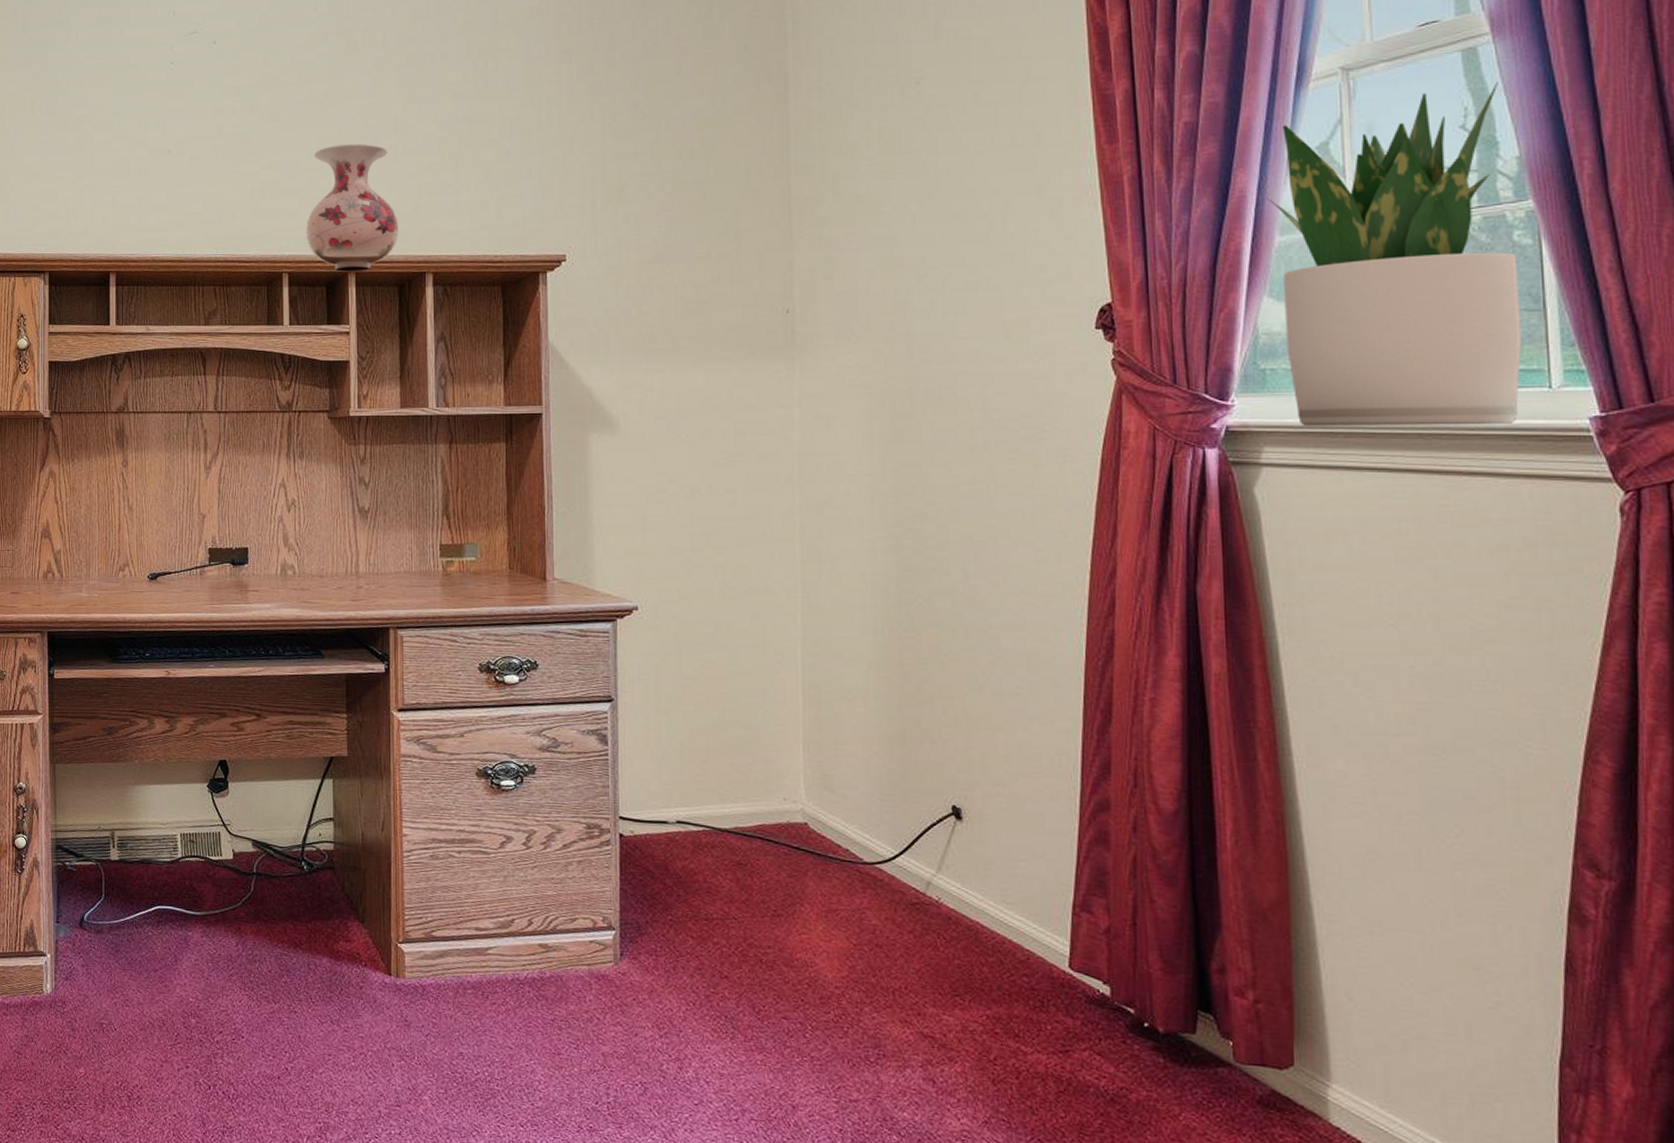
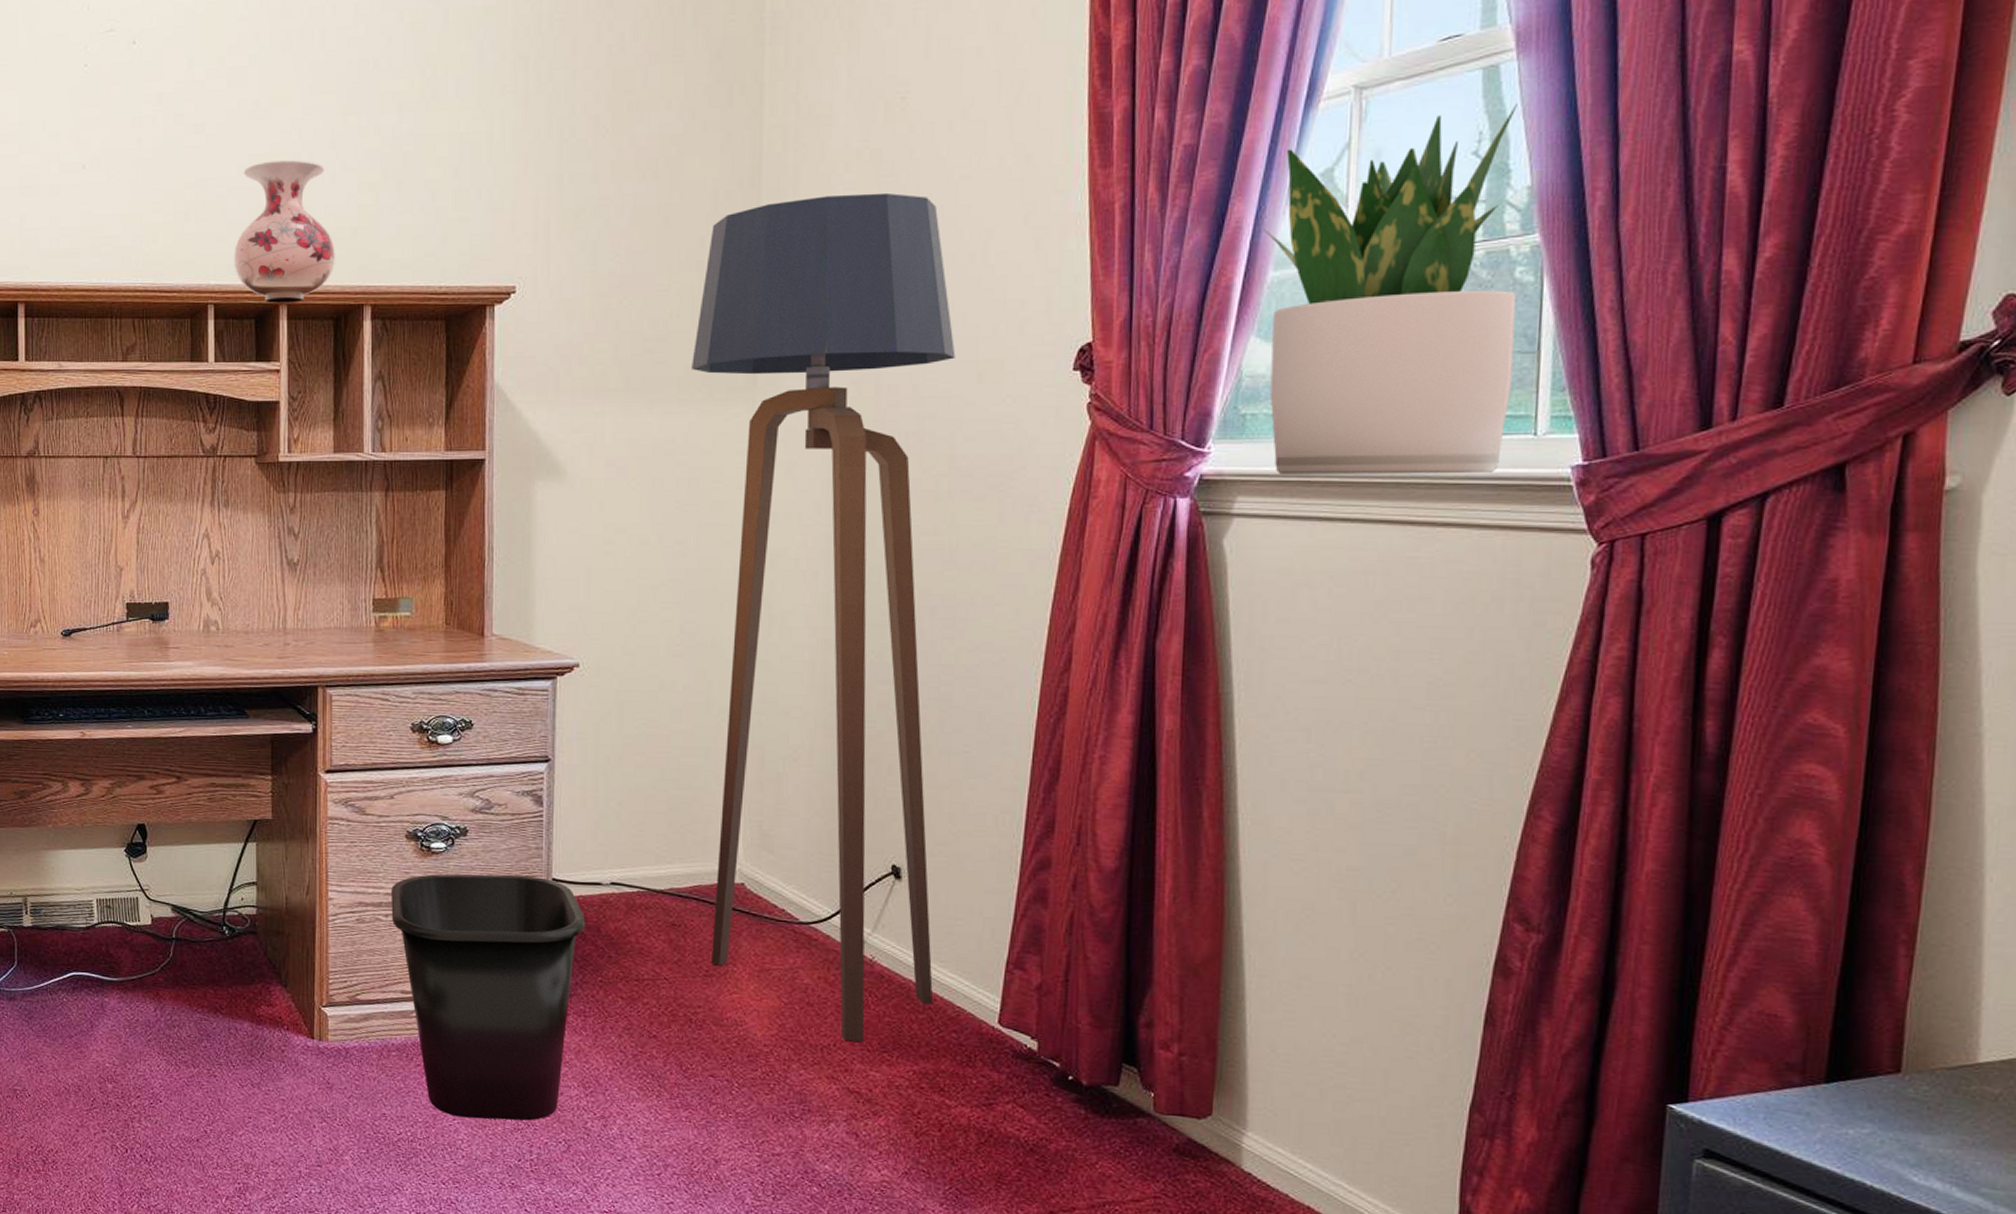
waste bin: none [464,811,654,1062] -> present [391,874,586,1121]
floor lamp: none [733,167,1003,985] -> present [692,192,956,1042]

